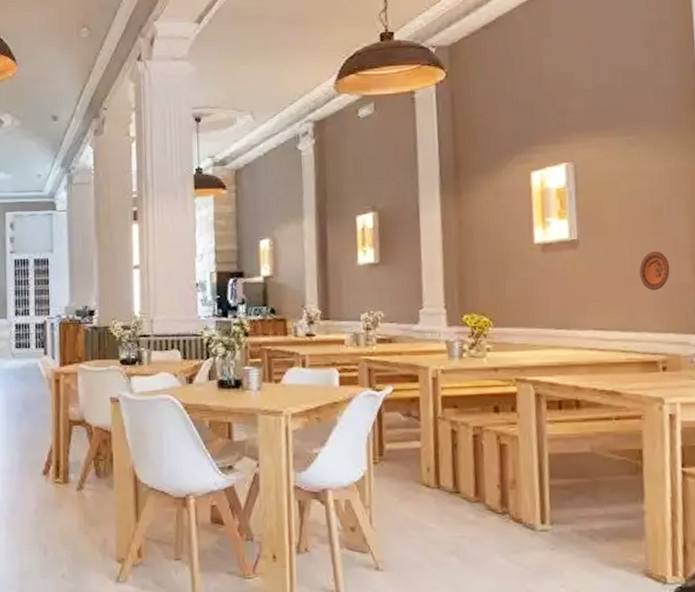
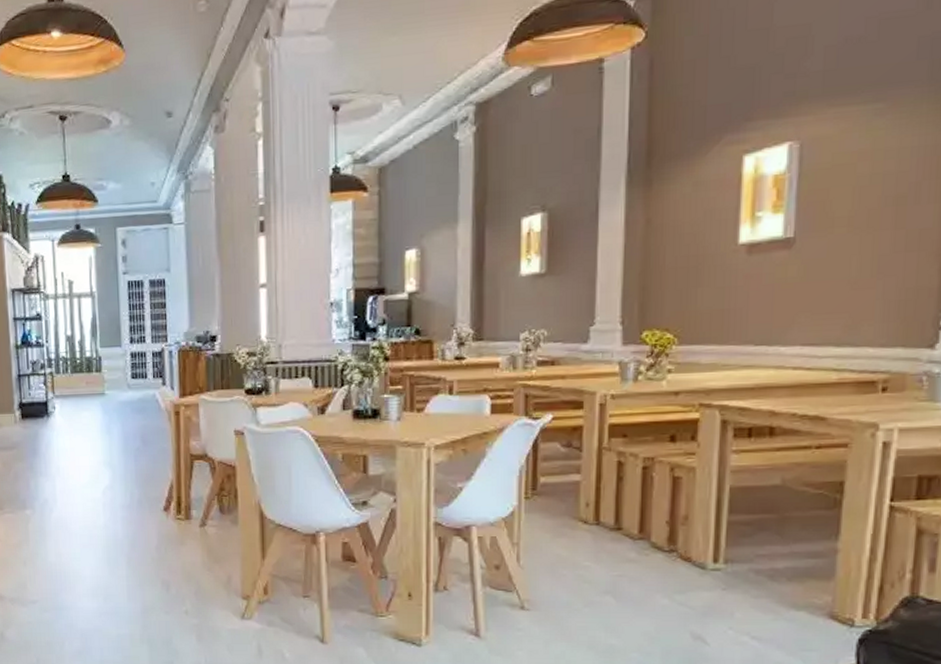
decorative plate: present [639,251,670,291] -> none [868,249,908,298]

